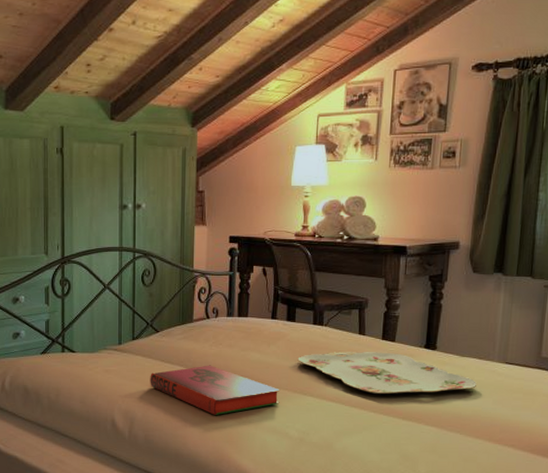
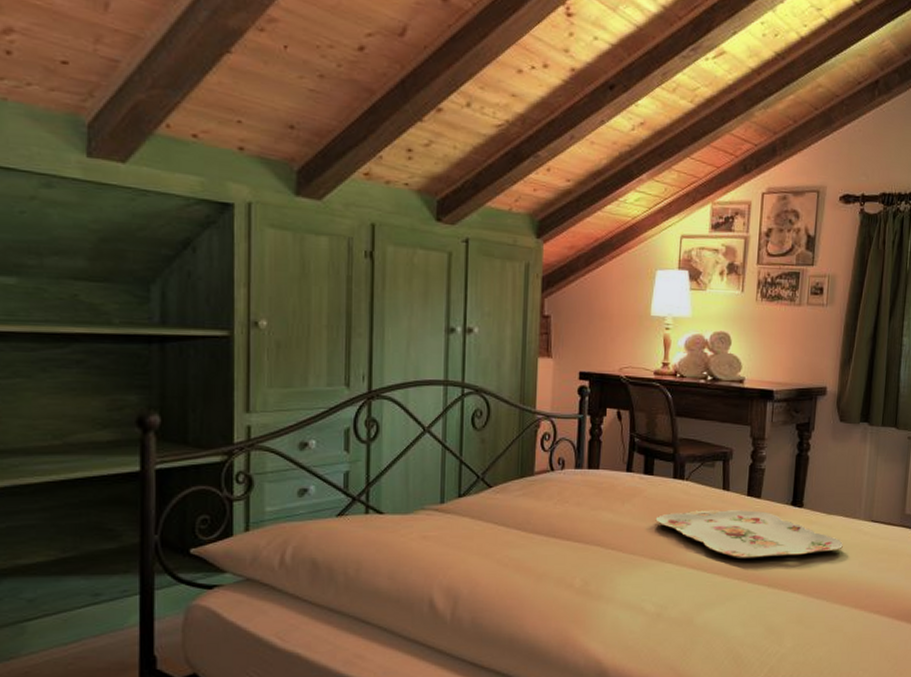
hardback book: present [150,365,280,416] -> none [479,528,636,590]

